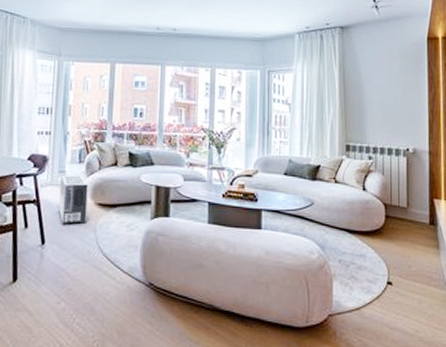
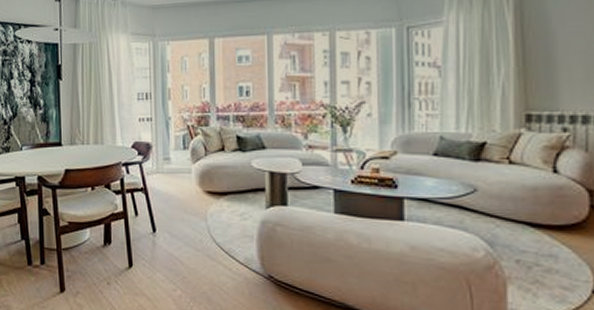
air purifier: present [59,175,88,225] -> none [166,162,196,213]

